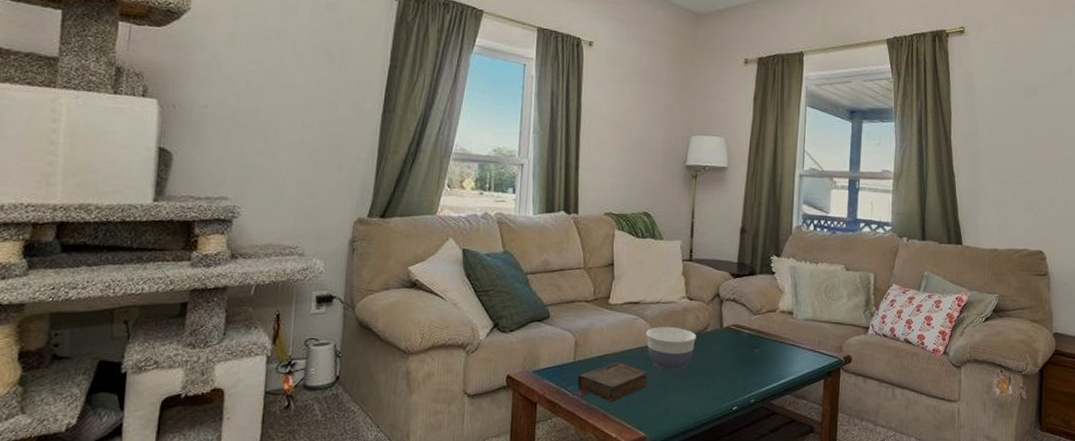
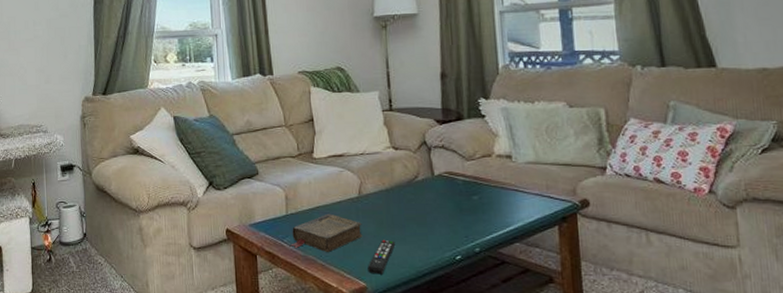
bowl: present [646,327,696,371] -> none [354,178,407,221]
remote control: none [649,389,679,425] -> present [368,239,396,275]

